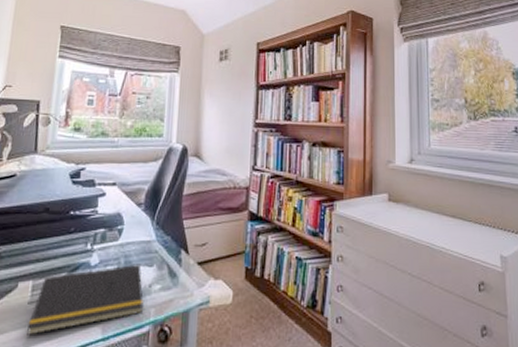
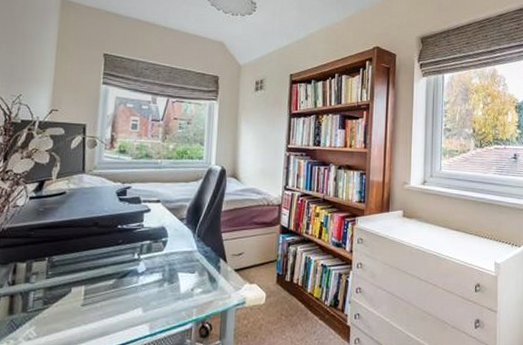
notepad: present [27,264,144,335] -> none [81,271,186,333]

